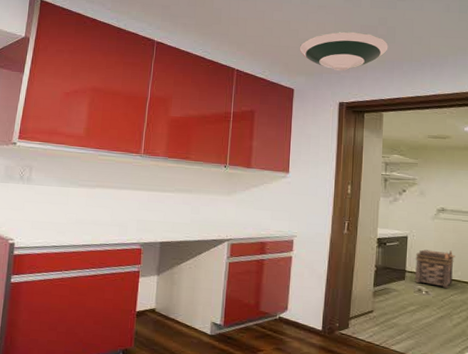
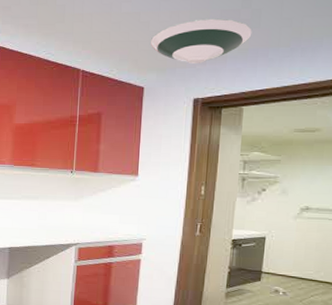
basket: present [415,249,455,288] -> none [272,250,319,289]

